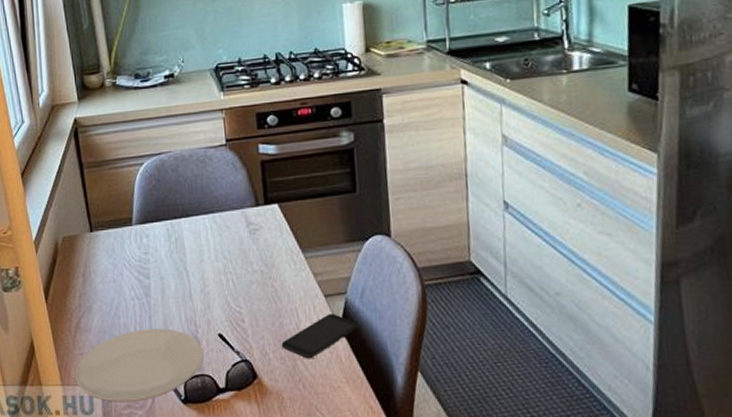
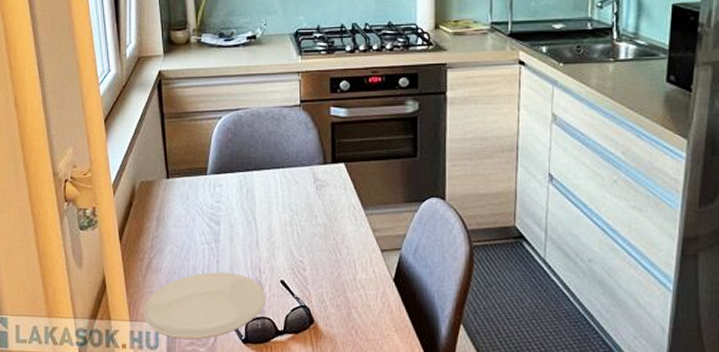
mobile phone: present [281,313,360,359] -> none [338,267,411,308]

